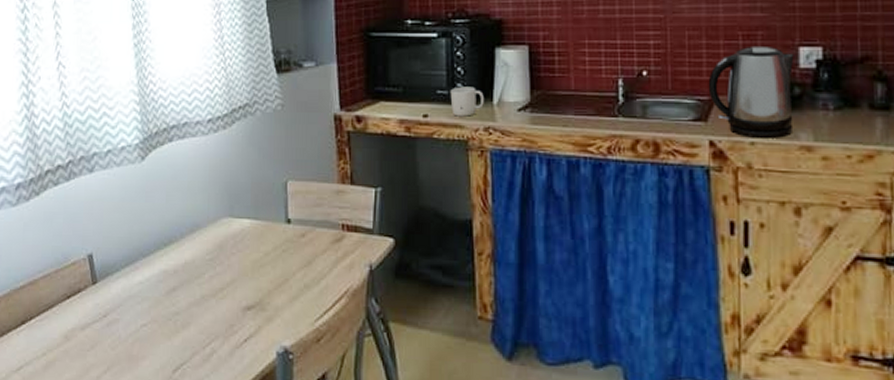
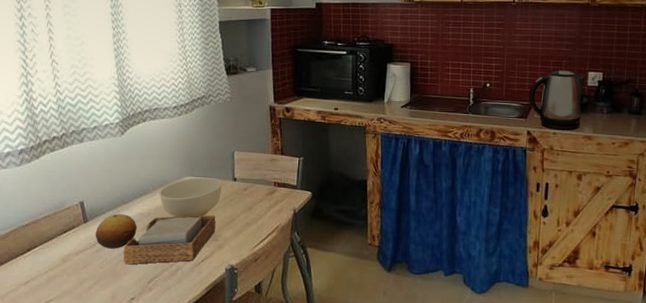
fruit: none [106,270,160,322] -> present [95,213,137,249]
napkin holder: none [141,272,264,345] -> present [123,214,216,265]
bowl: none [188,218,272,277] -> present [158,177,222,218]
mug: present [450,86,484,117] -> none [354,89,378,110]

